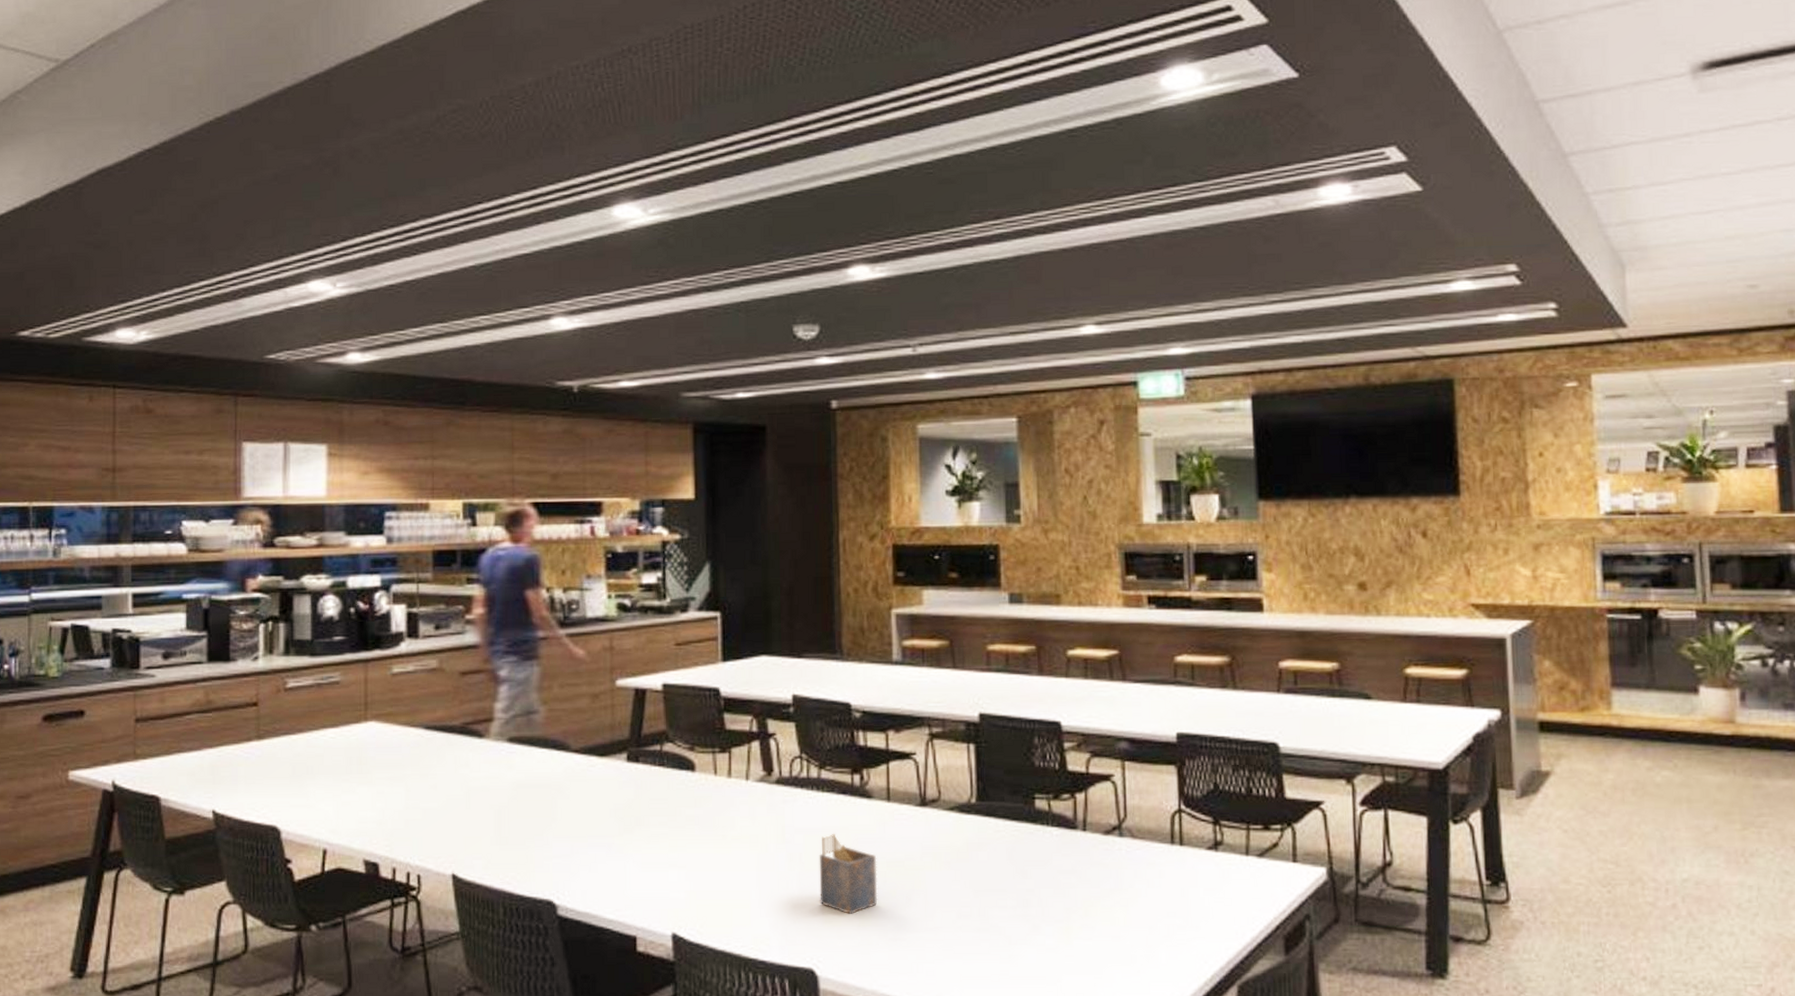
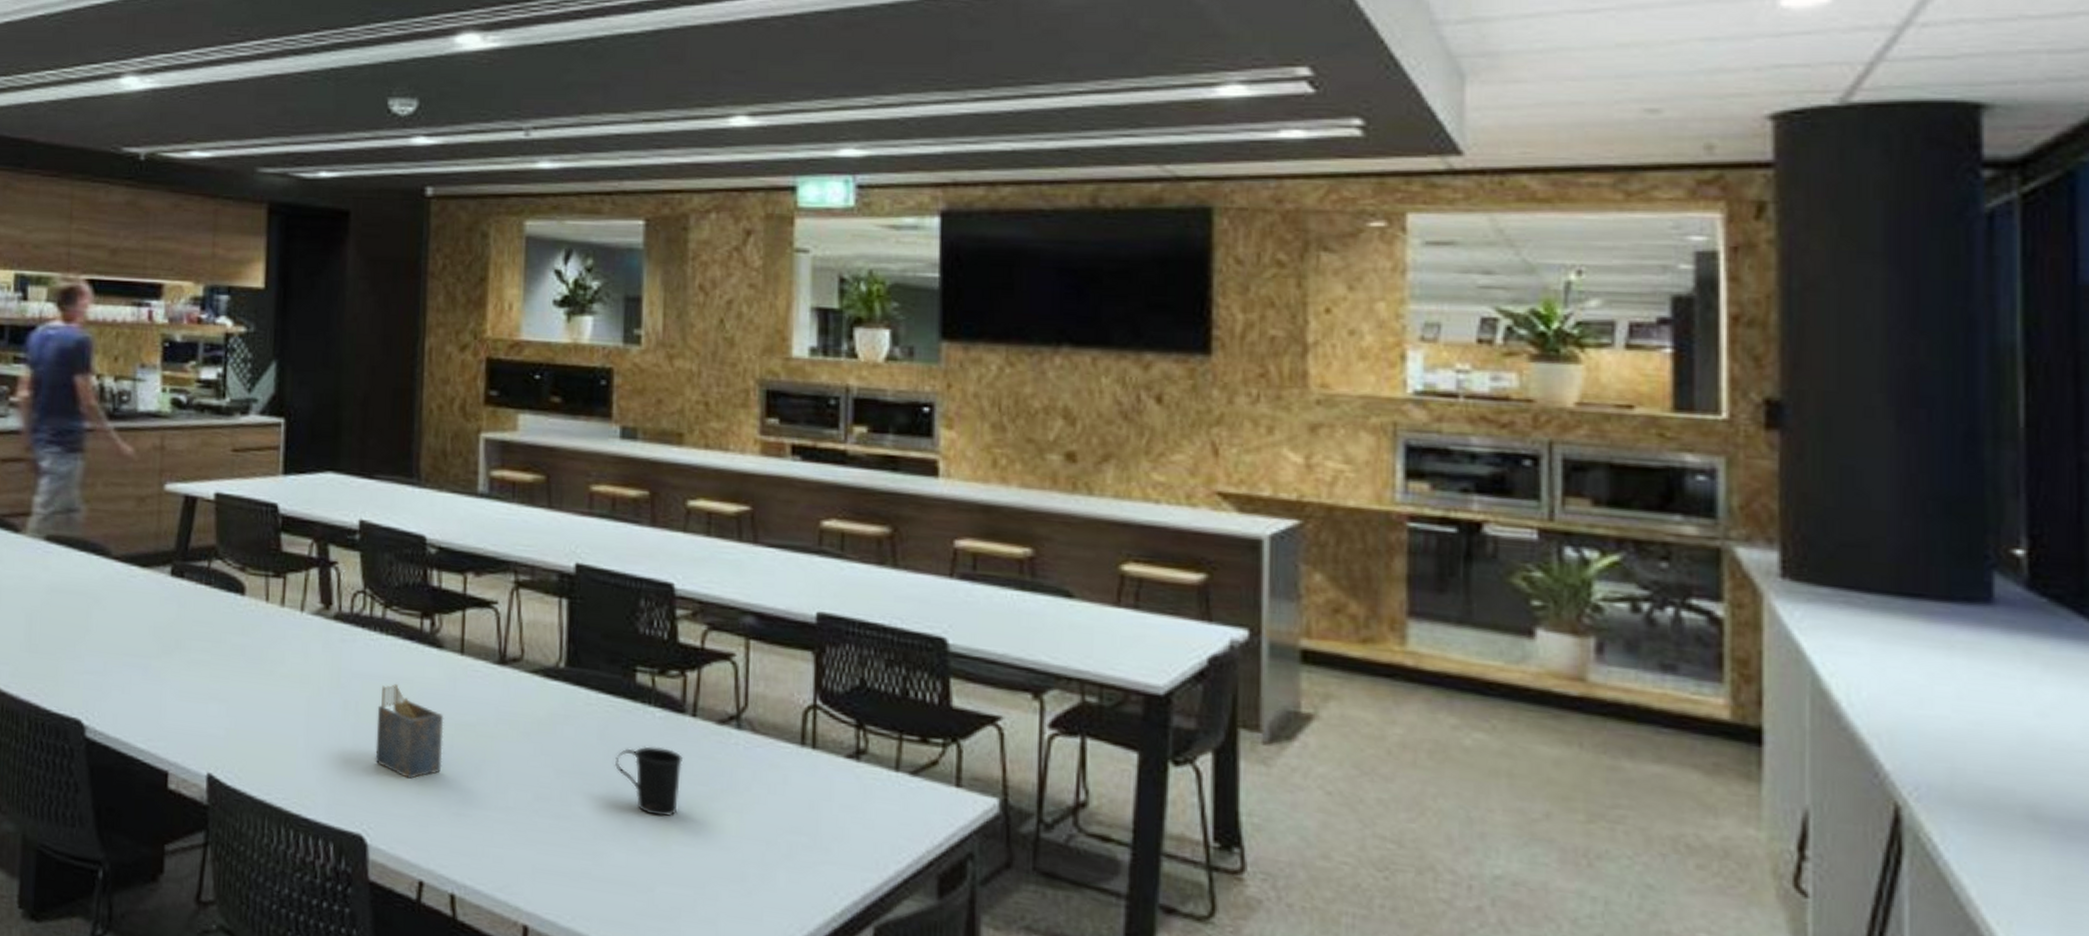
mug: none [1022,860,1077,918] -> present [614,746,683,817]

